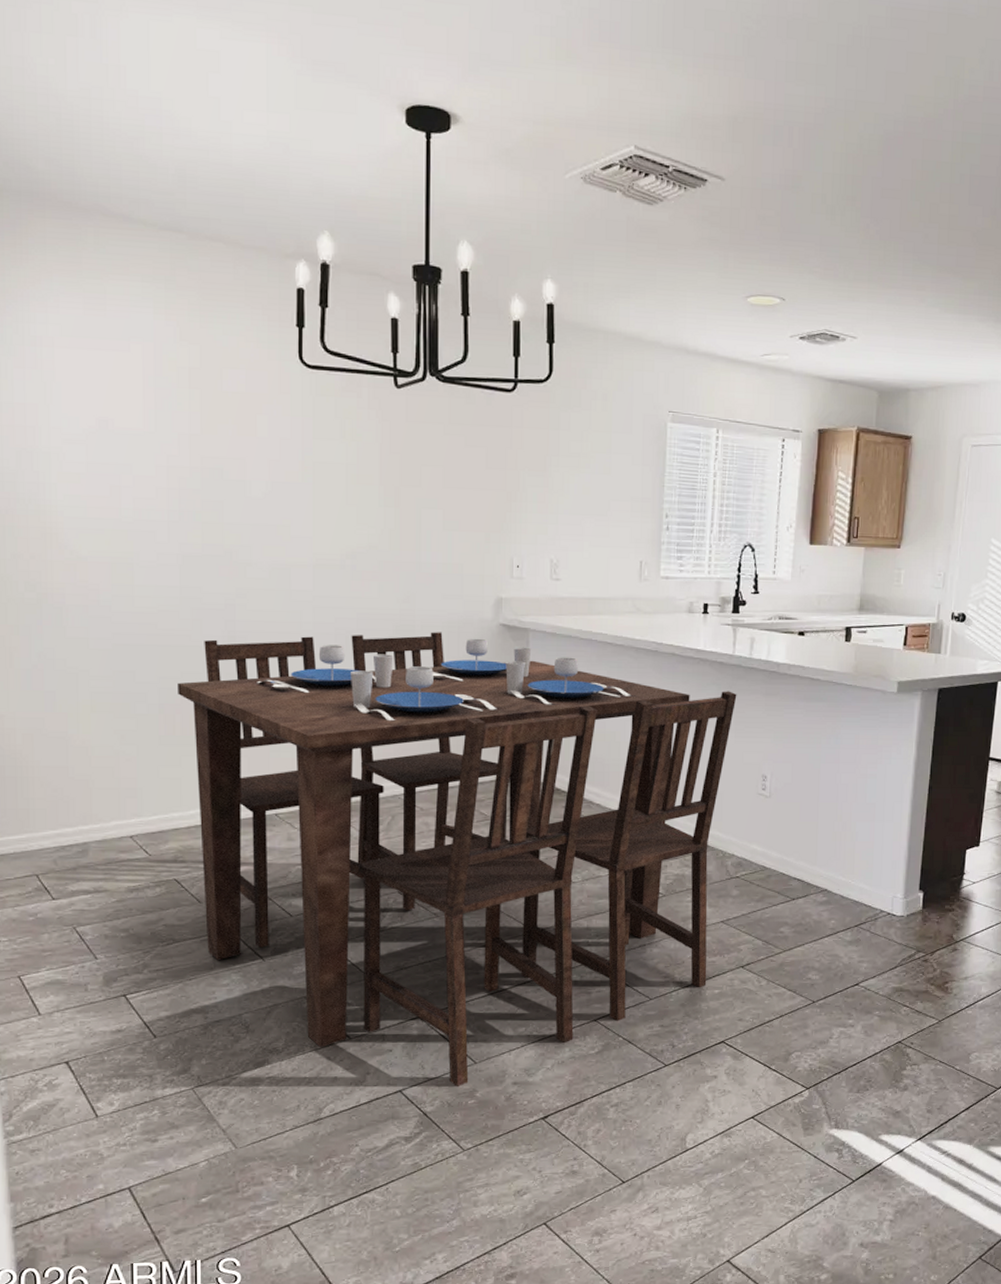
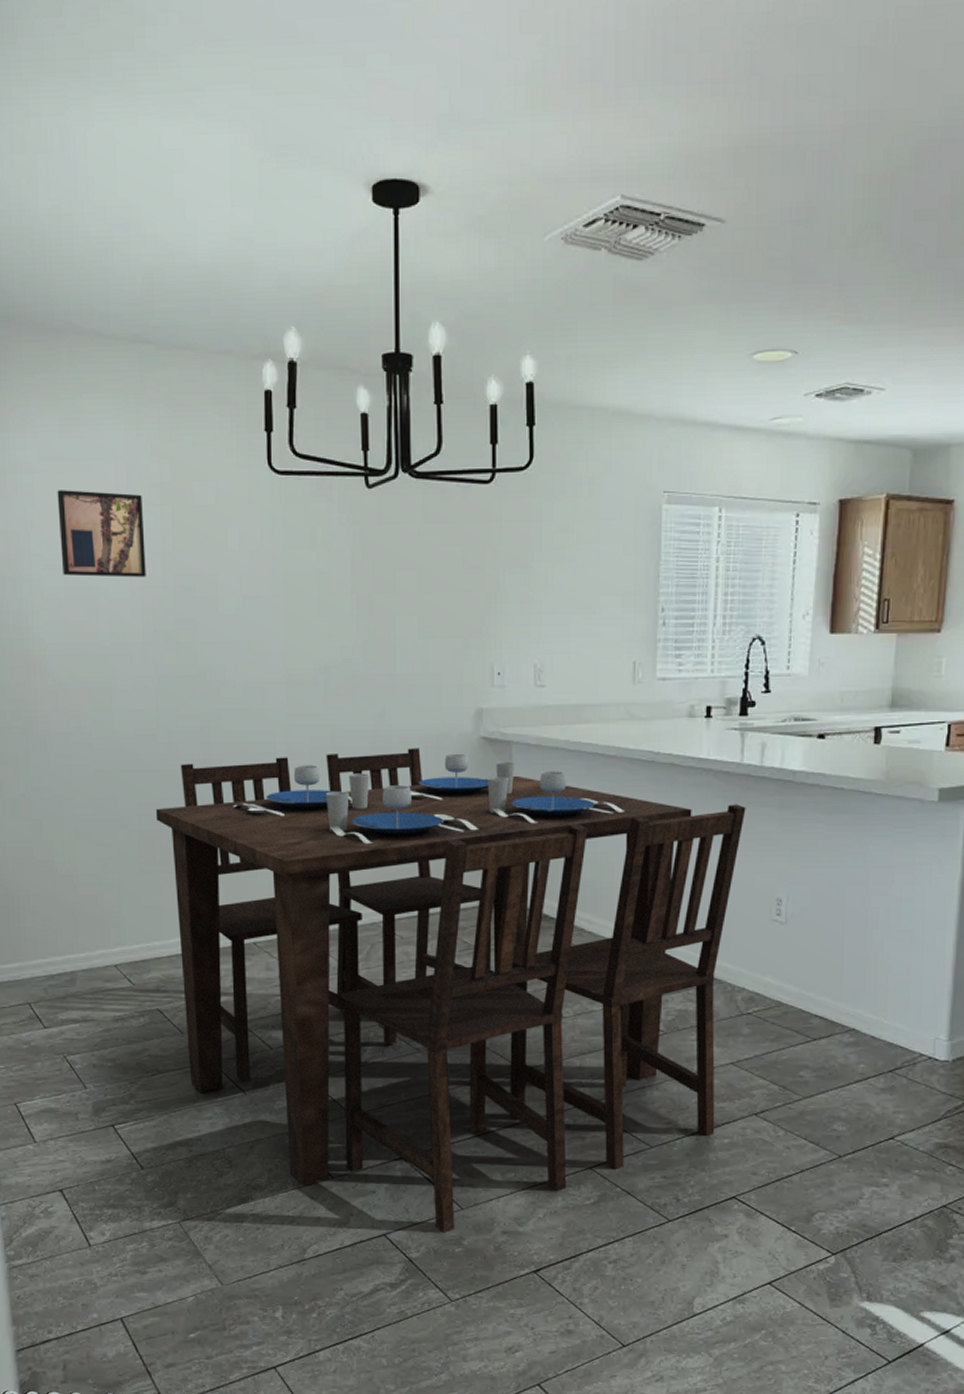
wall art: none [80,366,172,457] -> present [57,490,146,578]

